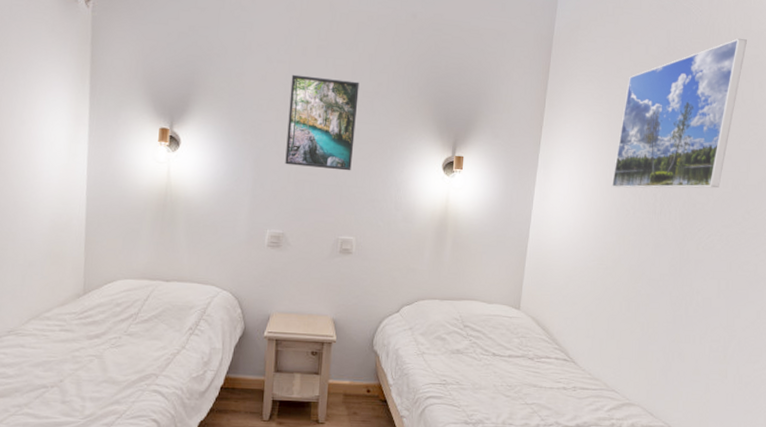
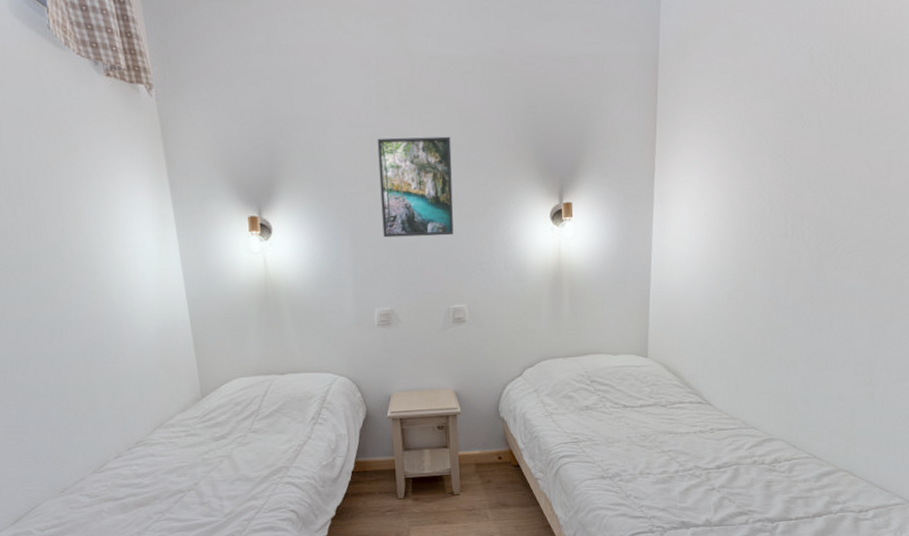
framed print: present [611,38,747,189] -> none [736,21,882,214]

